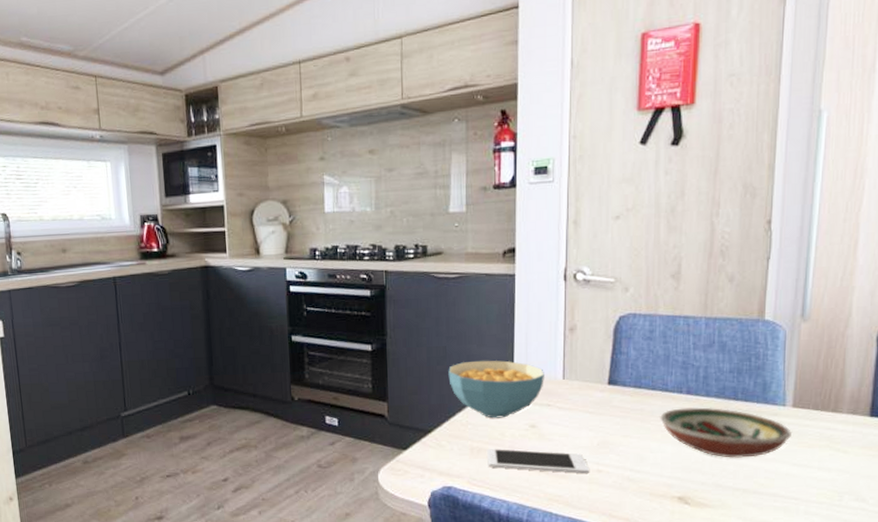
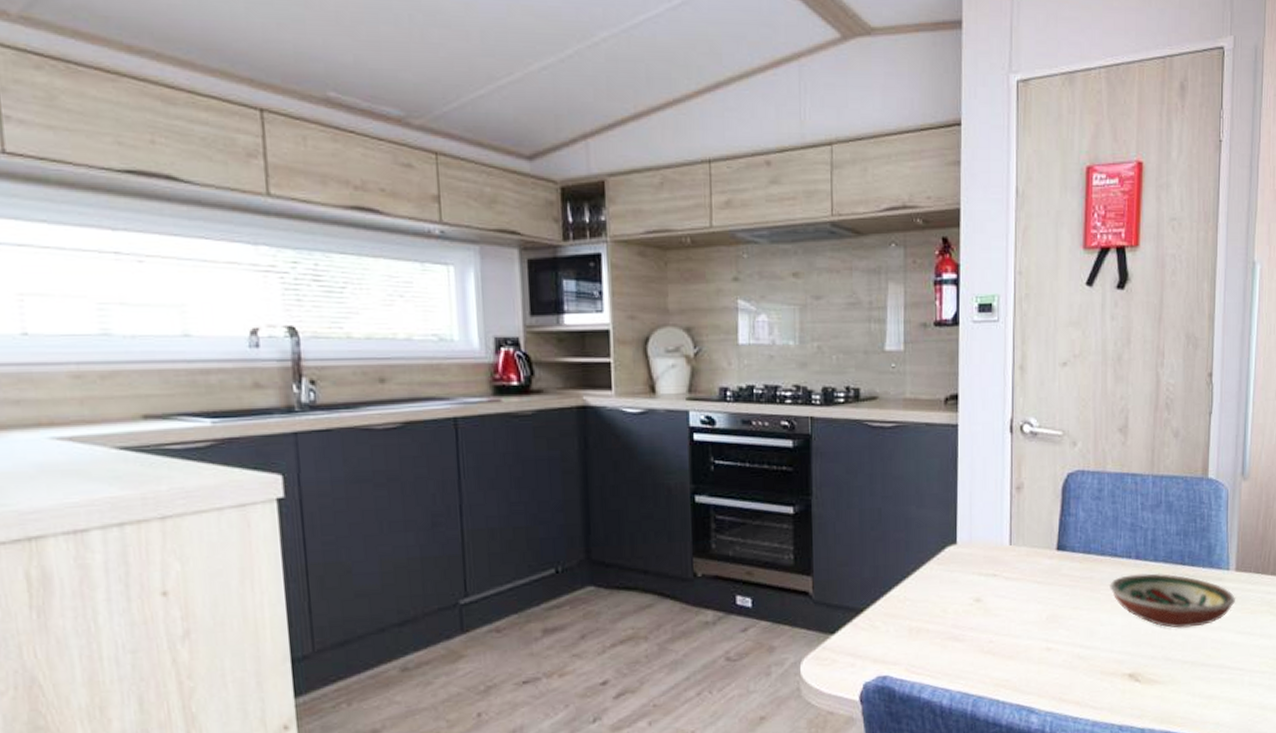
cereal bowl: present [448,360,544,418] -> none [883,524,990,593]
cell phone: present [486,448,590,474] -> none [926,627,1039,654]

